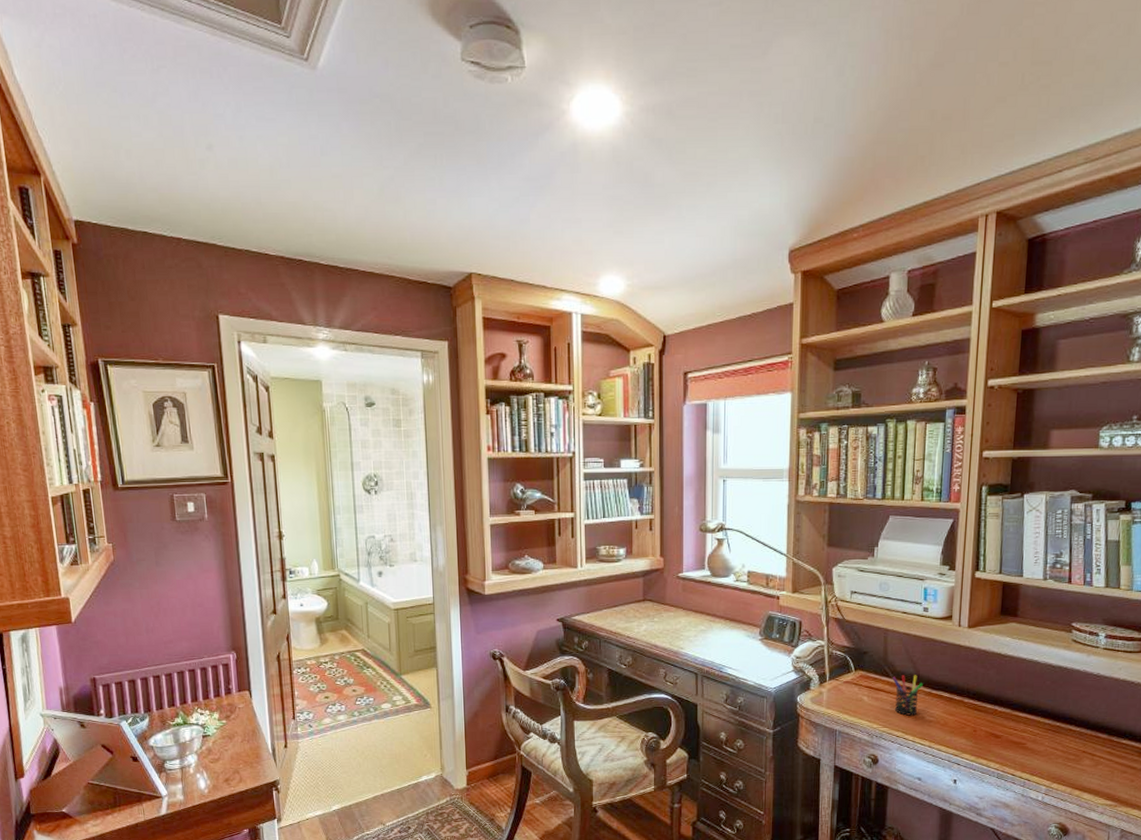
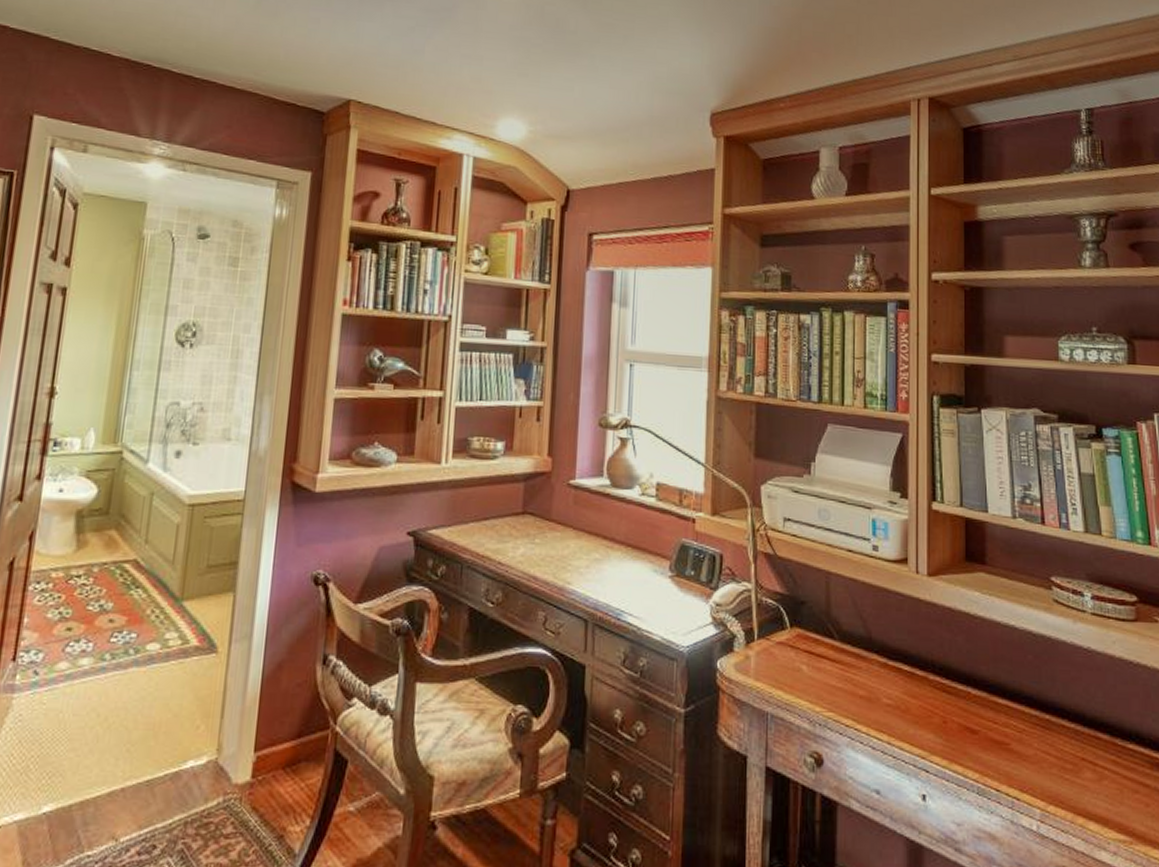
pen holder: present [892,675,923,716] -> none [838,637,876,696]

